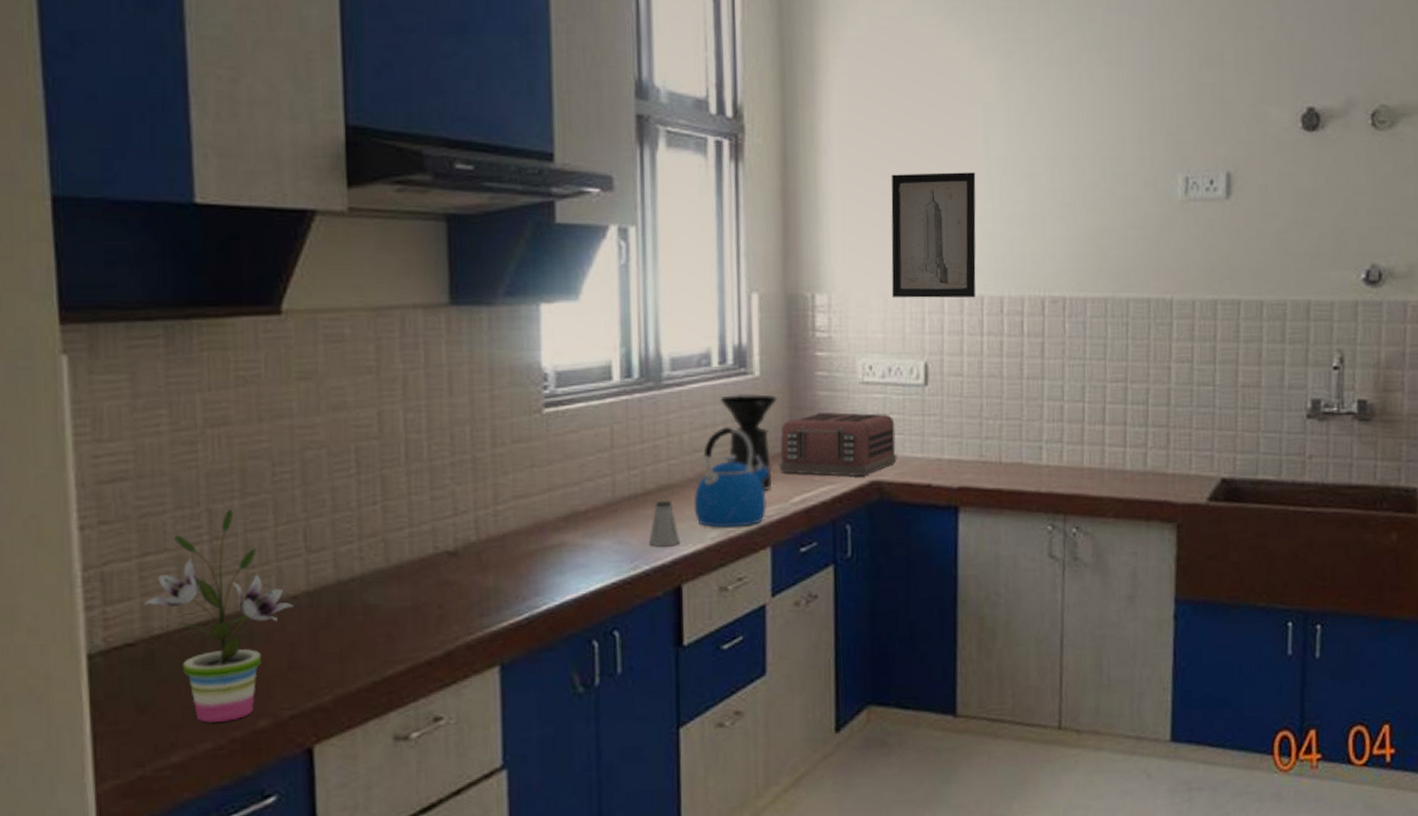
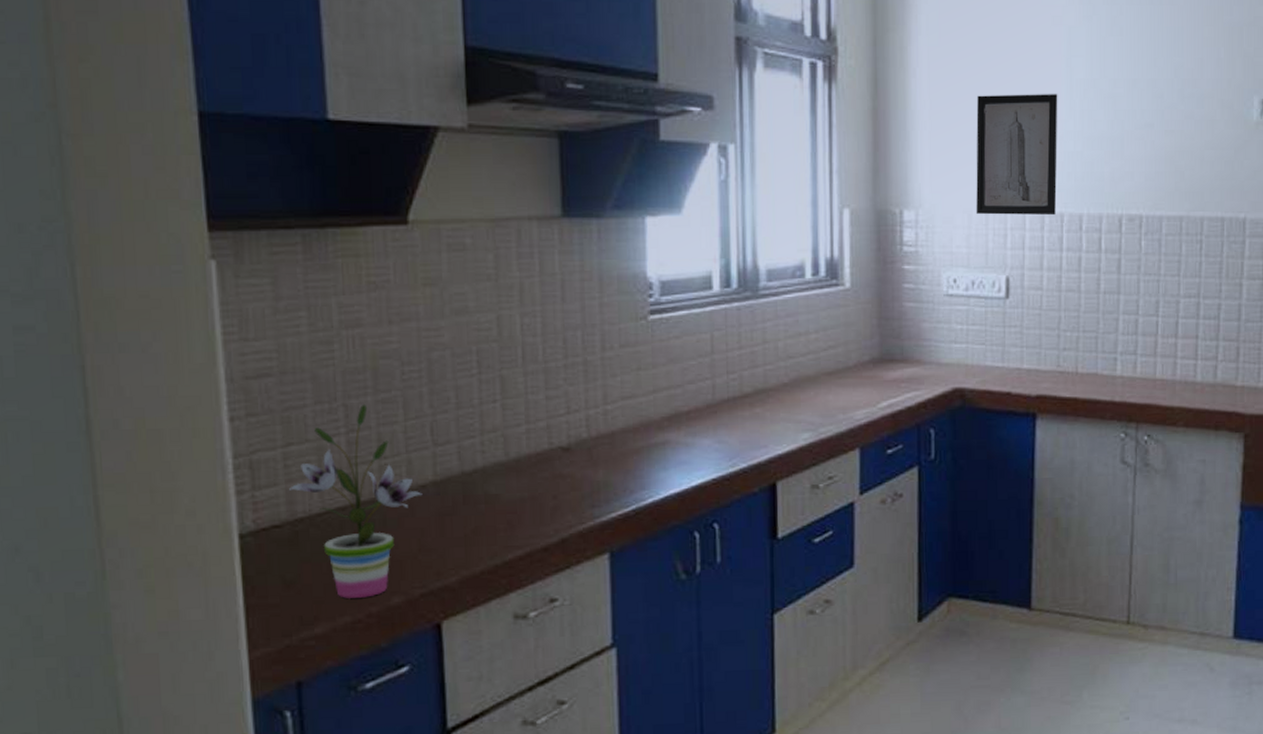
saltshaker: present [648,501,681,547] -> none [746,404,776,446]
kettle: present [694,426,770,528] -> none [788,334,859,430]
coffee maker: present [720,393,777,491] -> none [813,304,866,396]
toaster: present [779,411,897,477] -> none [868,322,979,384]

